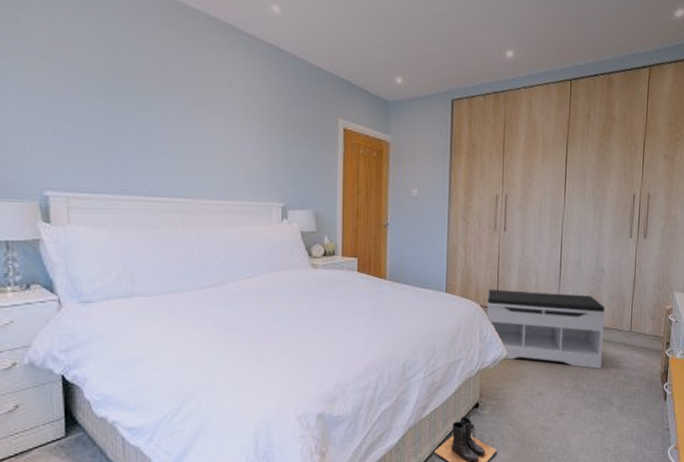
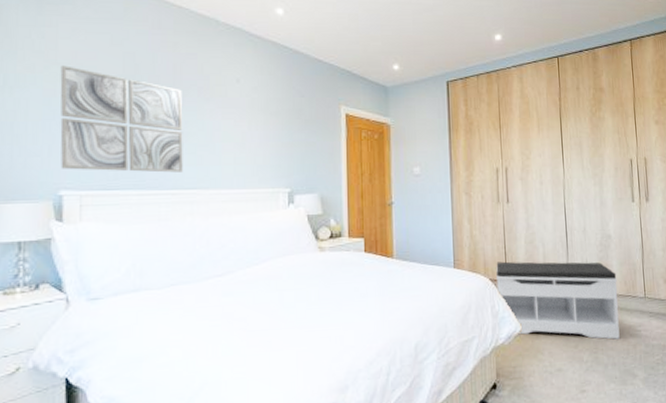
wall art: none [38,55,173,180] -> present [60,65,183,173]

